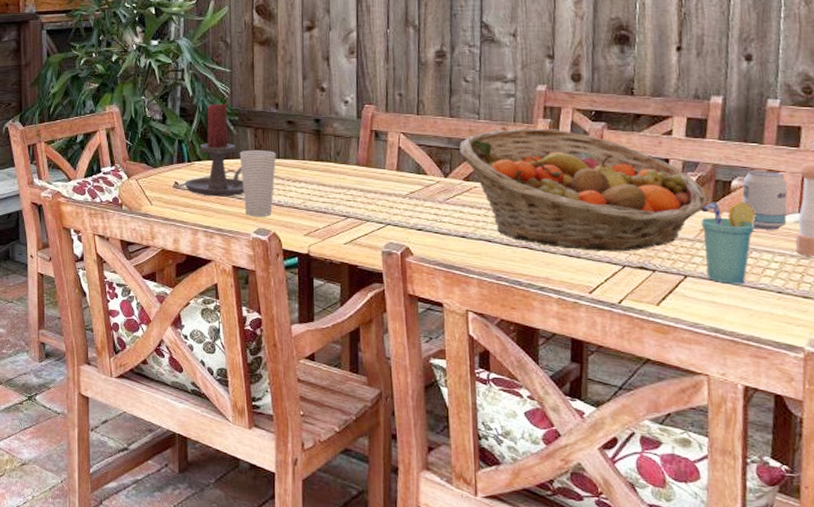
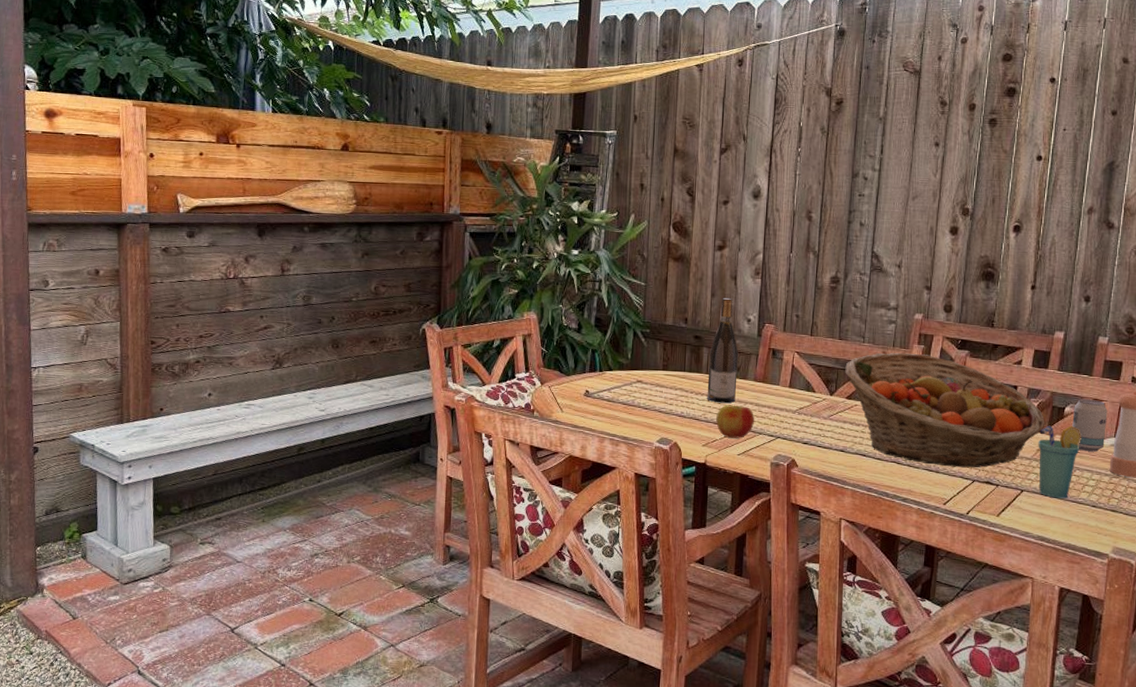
candle holder: present [184,103,245,197] -> none [595,315,651,407]
cup: present [239,149,276,216] -> none [648,362,682,427]
wine bottle: none [305,80,338,190] -> present [707,298,738,404]
apple: none [317,191,360,227] -> present [716,405,754,438]

